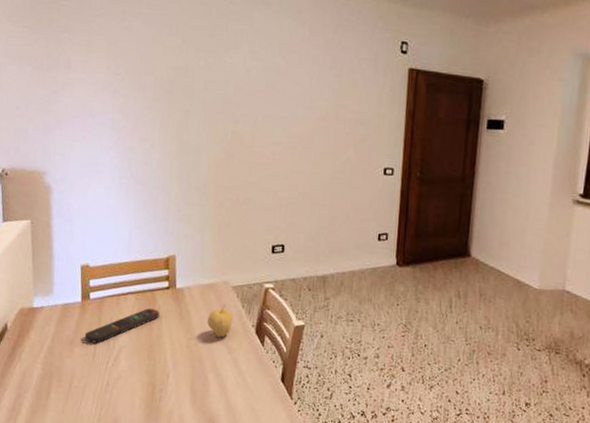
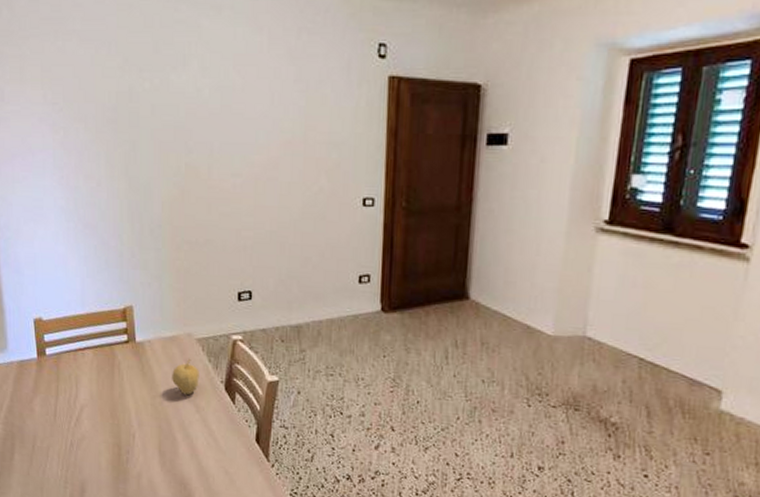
remote control: present [84,308,160,344] -> none [43,364,120,403]

